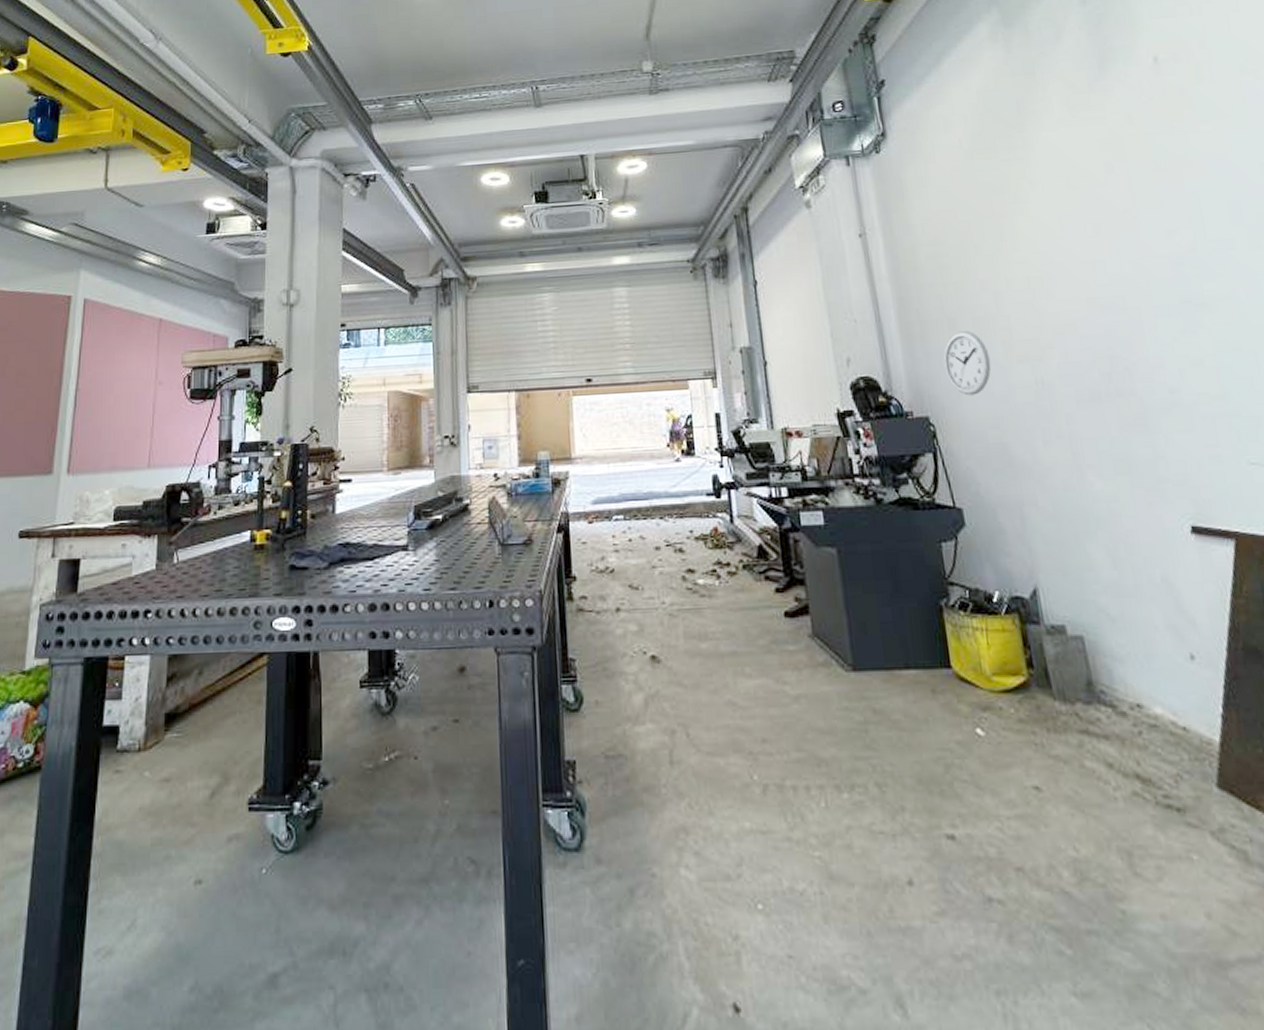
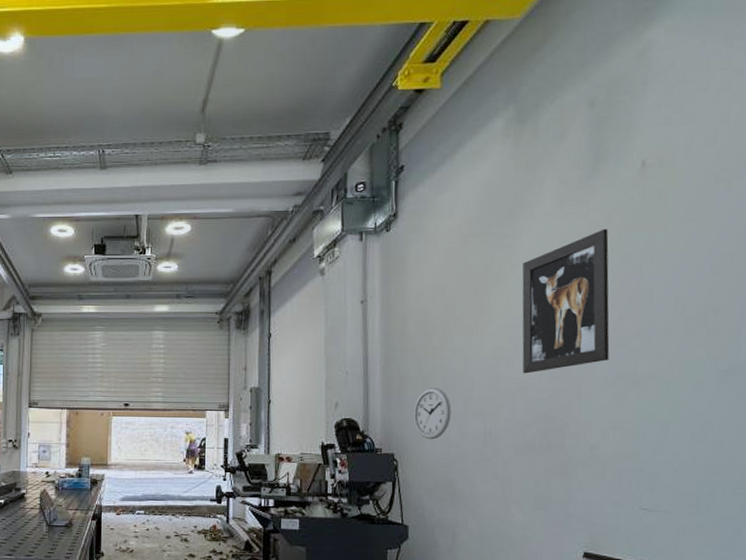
wall art: none [1041,132,1167,306] -> present [522,229,610,374]

